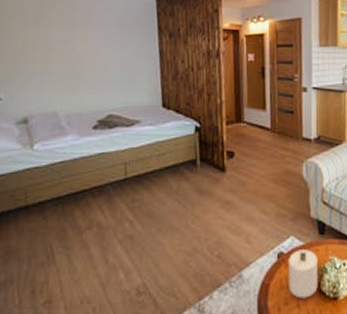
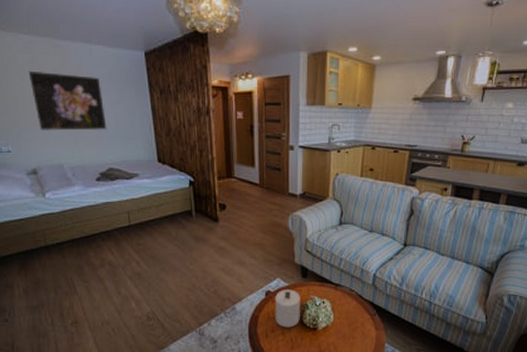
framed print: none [33,16,111,78] -> present [28,70,107,132]

